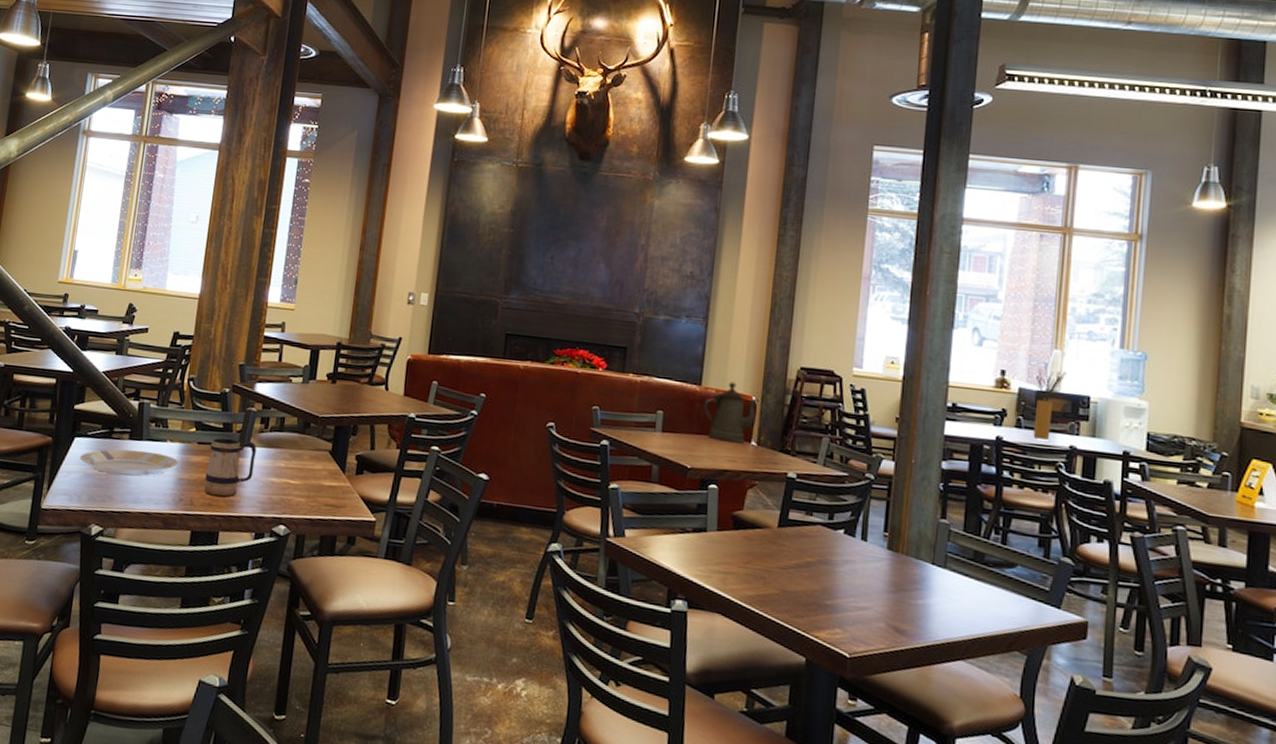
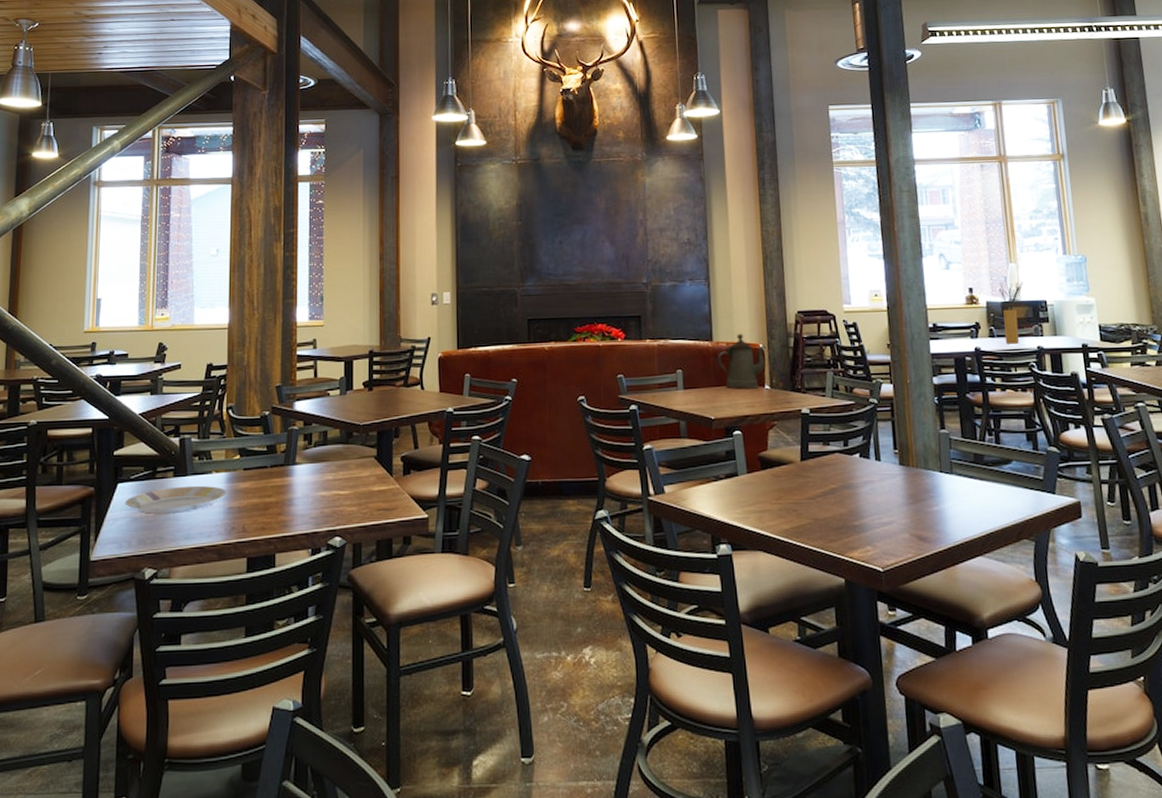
beer mug: present [204,437,257,497] -> none [255,459,303,519]

